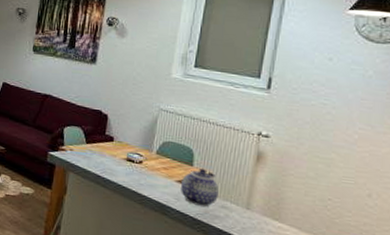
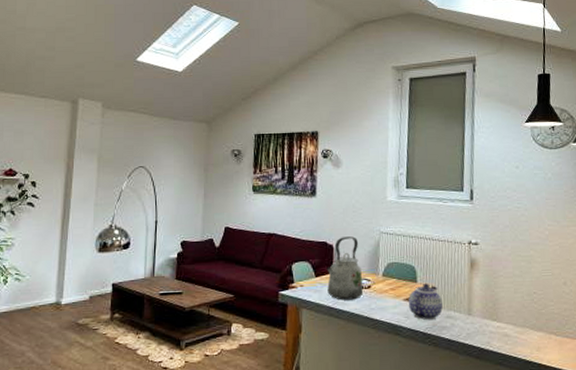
kettle: none [96,108,135,173] -> present [327,236,364,300]

